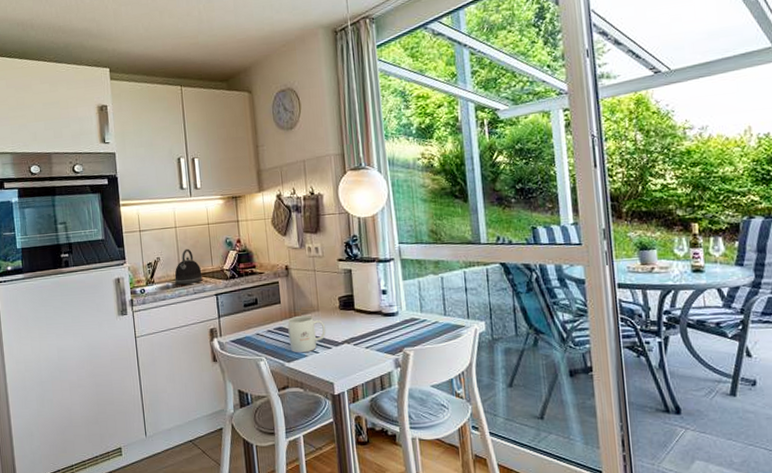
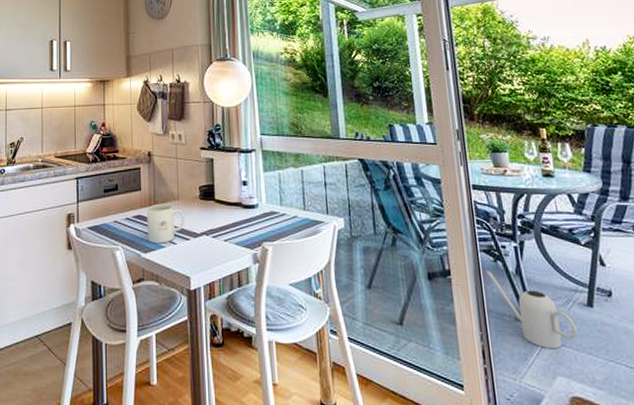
kettle: present [174,248,203,285] -> none [36,130,64,167]
watering can: none [629,366,718,436] -> present [486,271,577,349]

